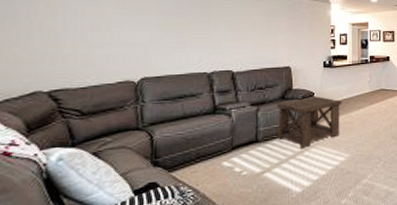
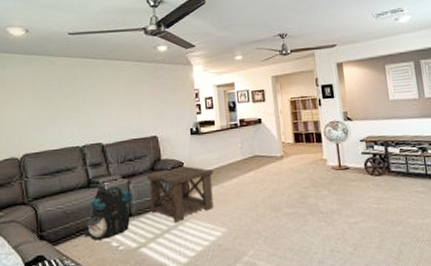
backpack: none [205,113,260,167] -> present [85,186,133,241]

